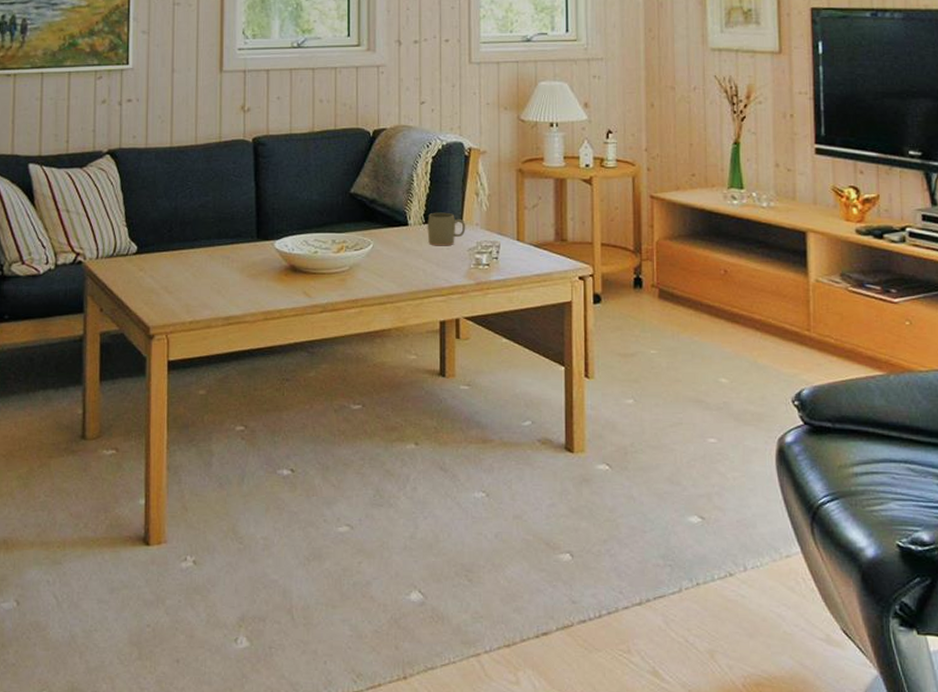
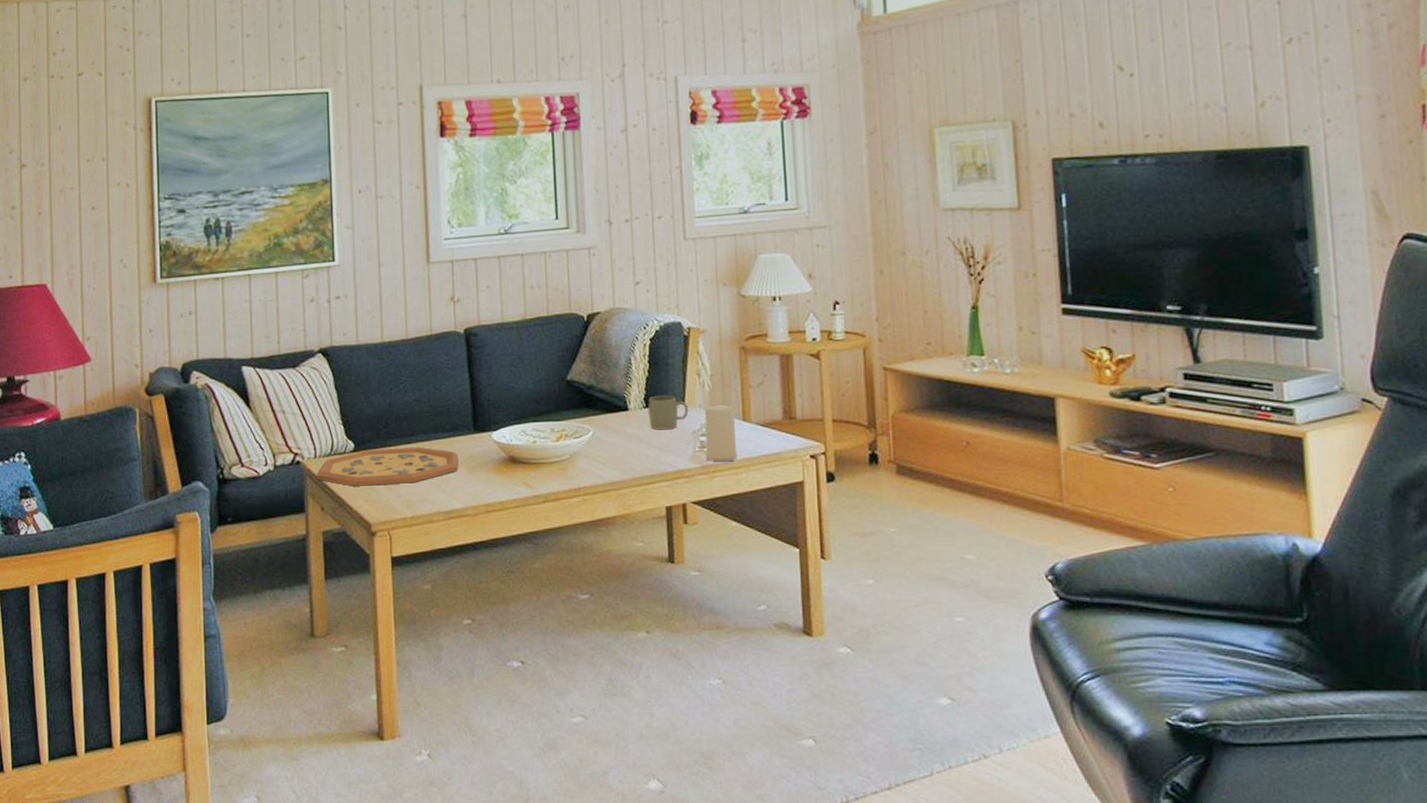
decorative tray: none [97,252,241,289] -> present [316,446,459,486]
candle: none [480,223,510,280] -> present [704,404,738,462]

